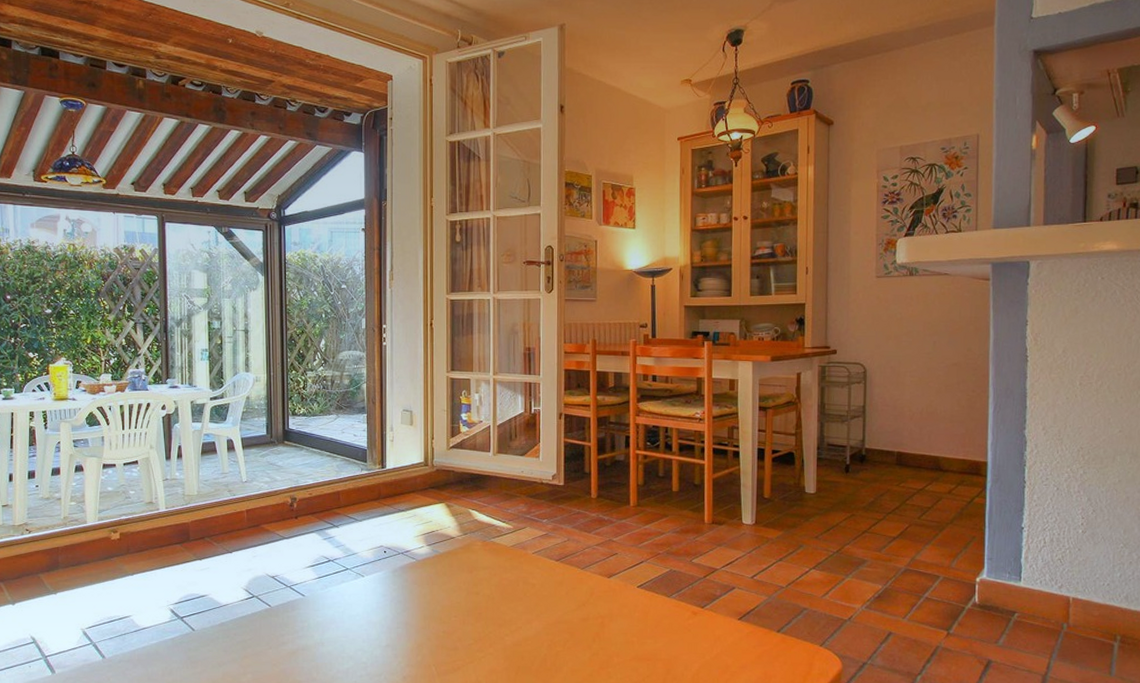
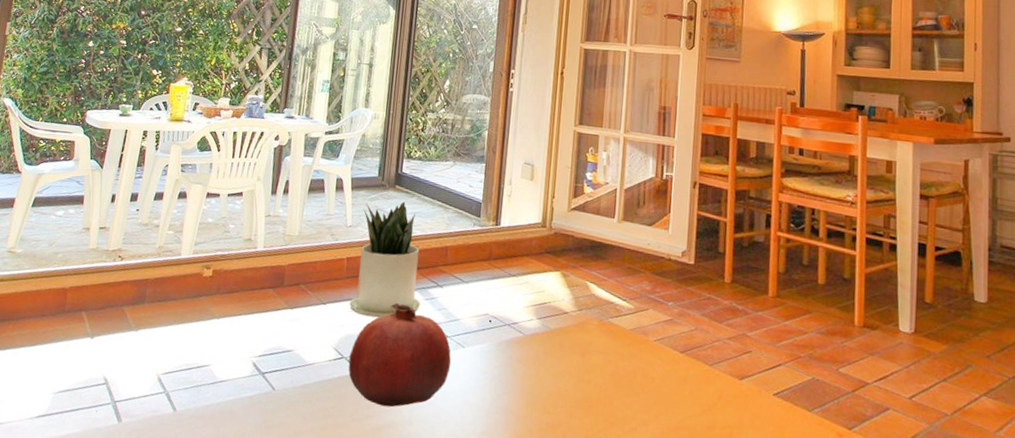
planter: none [253,455,320,559] -> present [348,201,421,318]
fruit: none [260,545,353,634] -> present [348,303,452,408]

